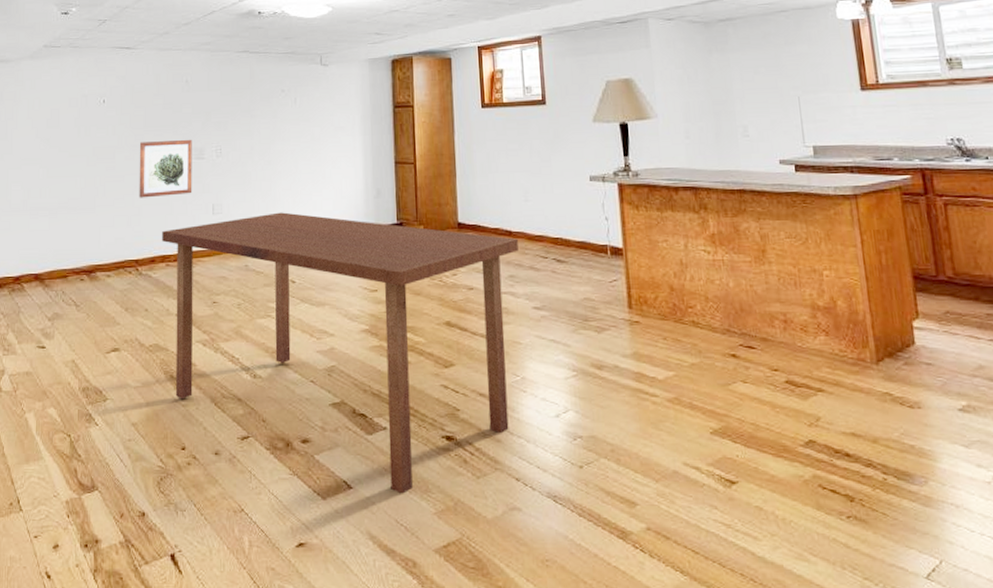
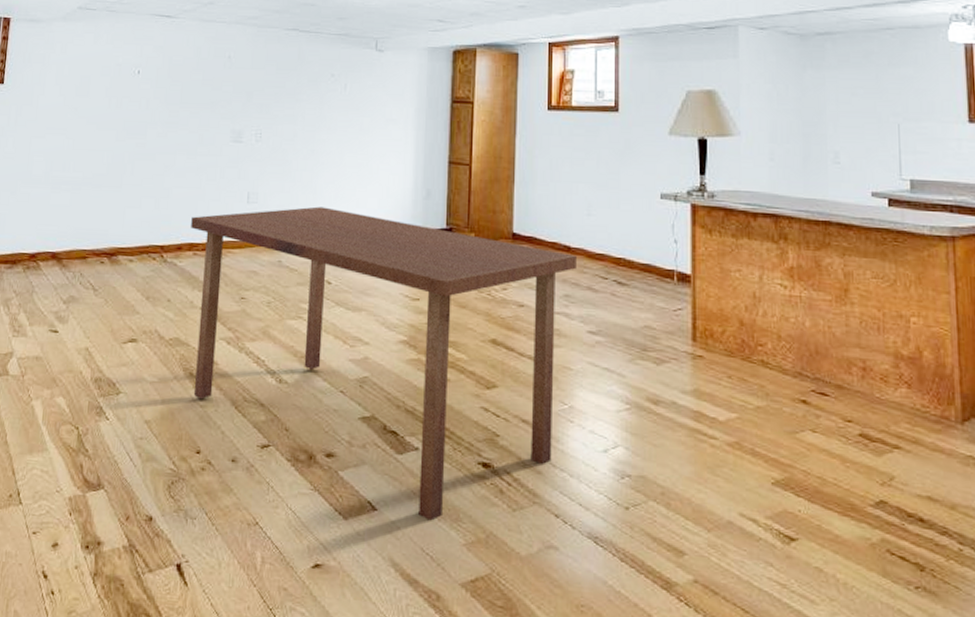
wall art: present [139,139,192,198] -> none [169,119,231,180]

